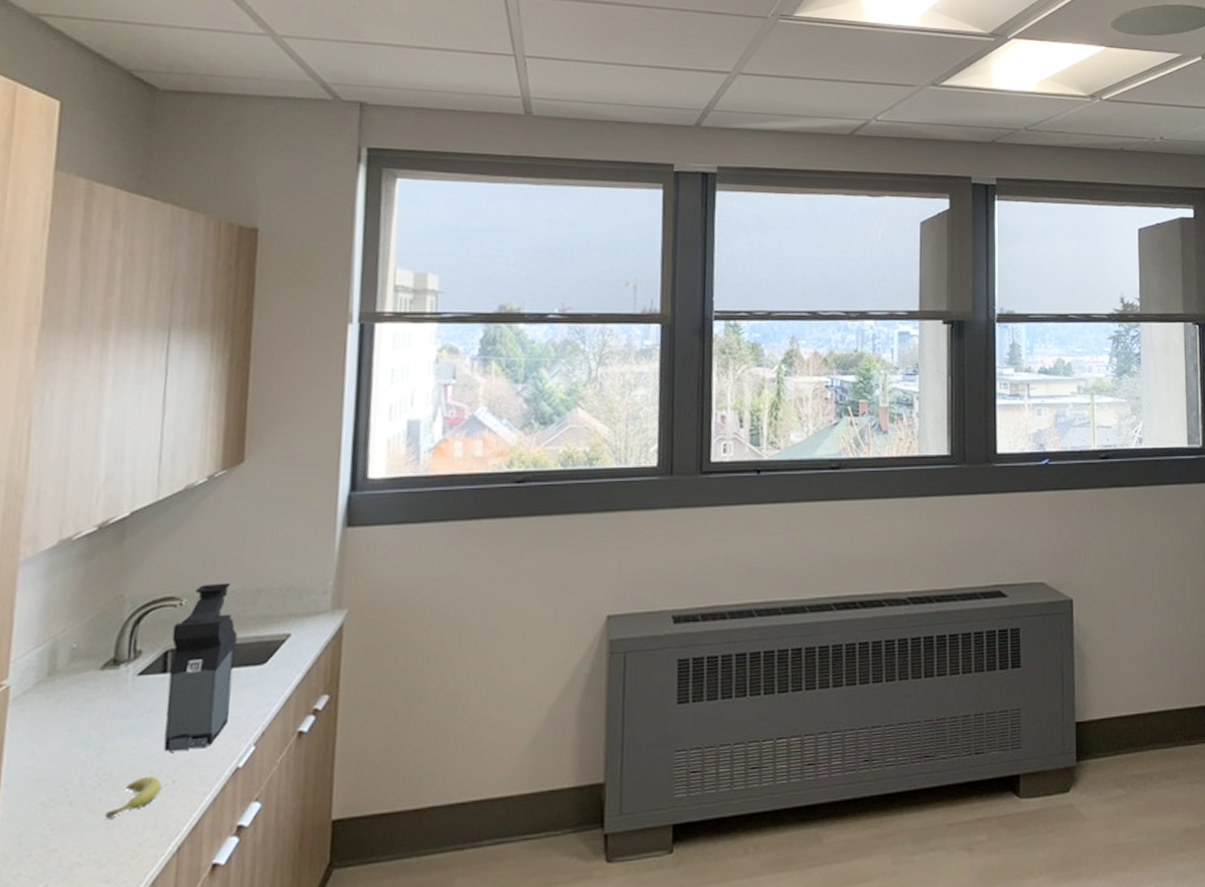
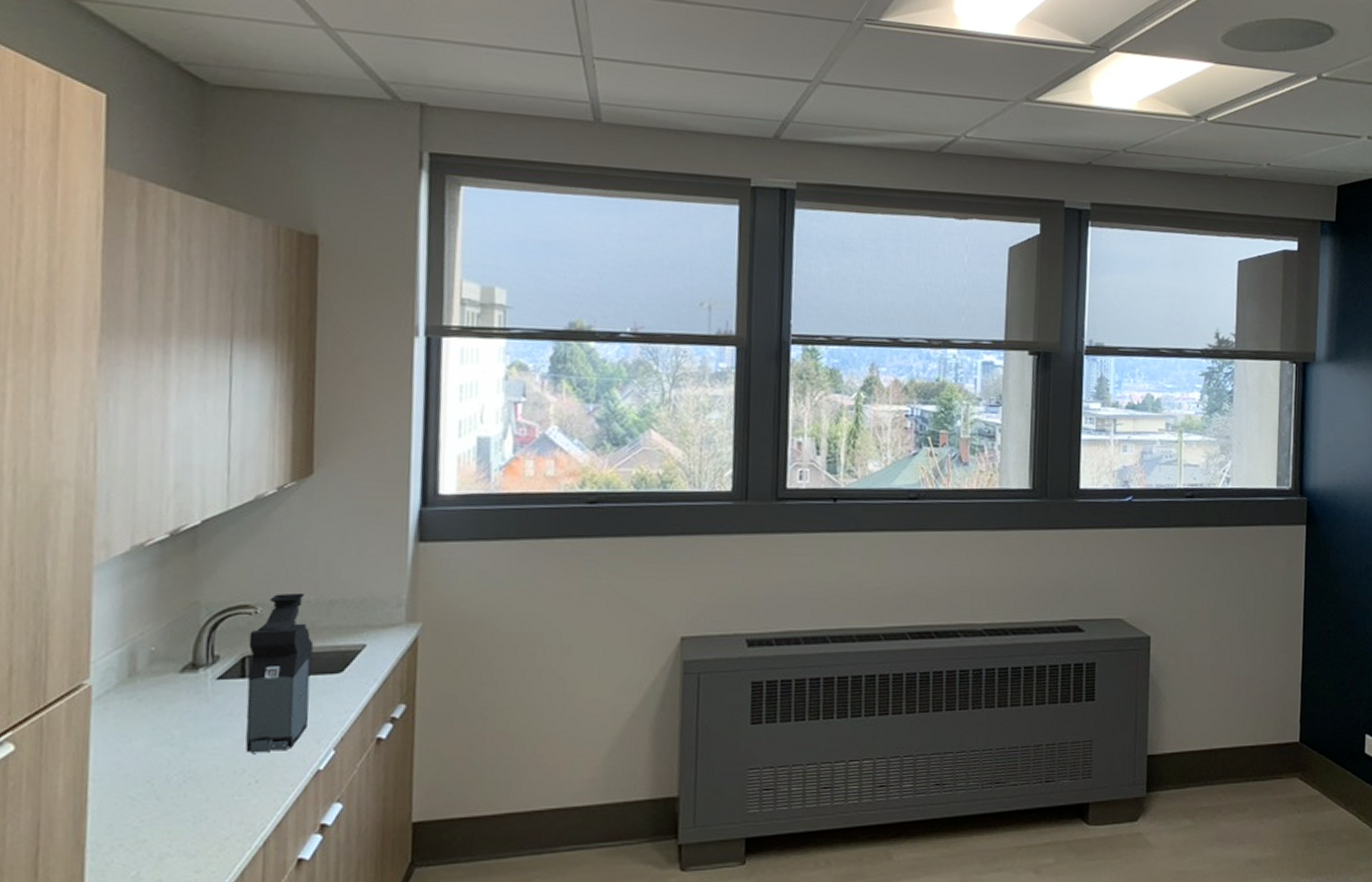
fruit: present [104,776,162,819] -> none [191,775,245,813]

